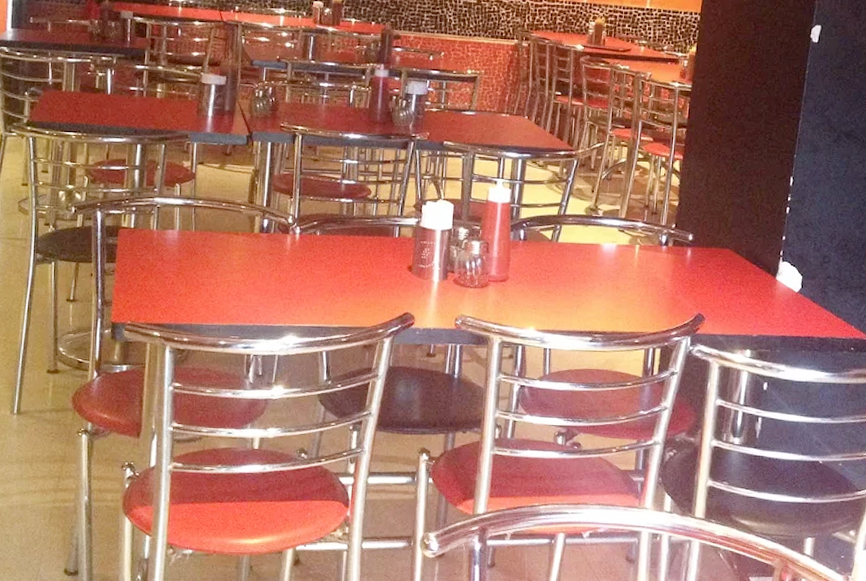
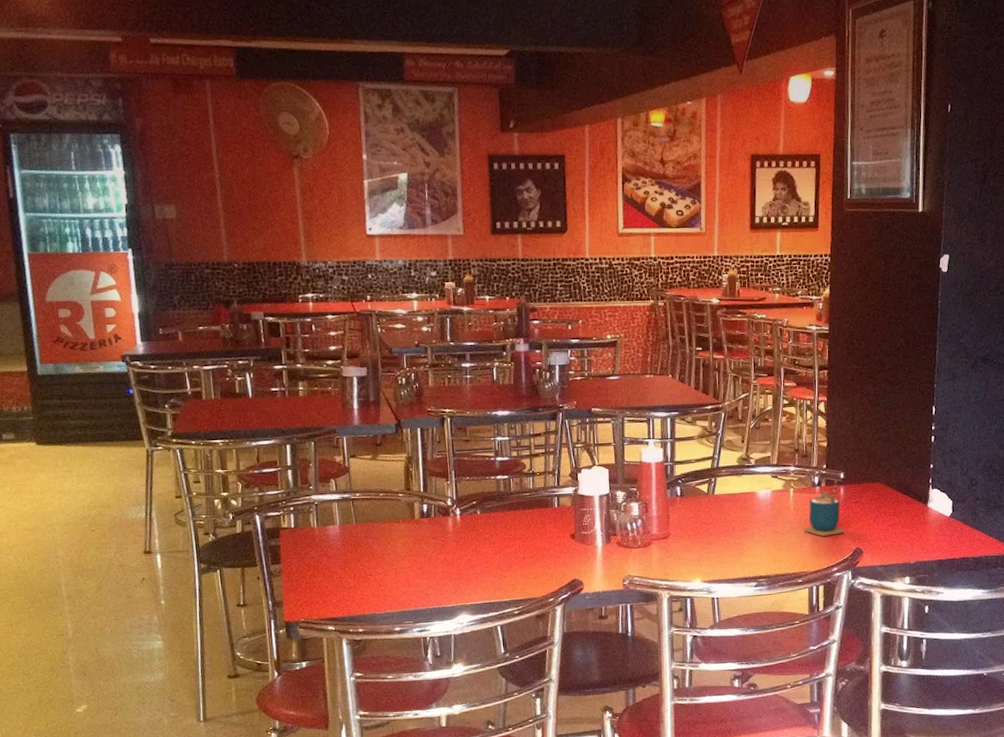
cup: none [646,241,688,298] -> present [804,480,845,536]

